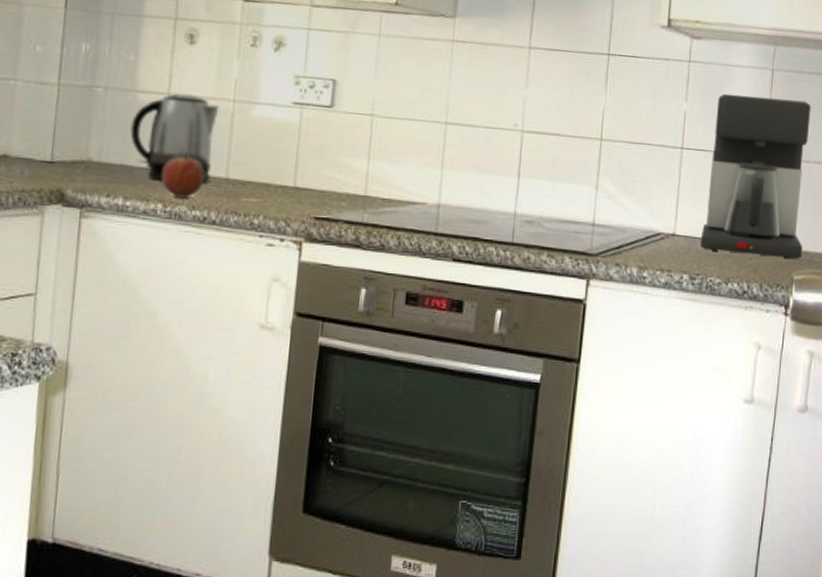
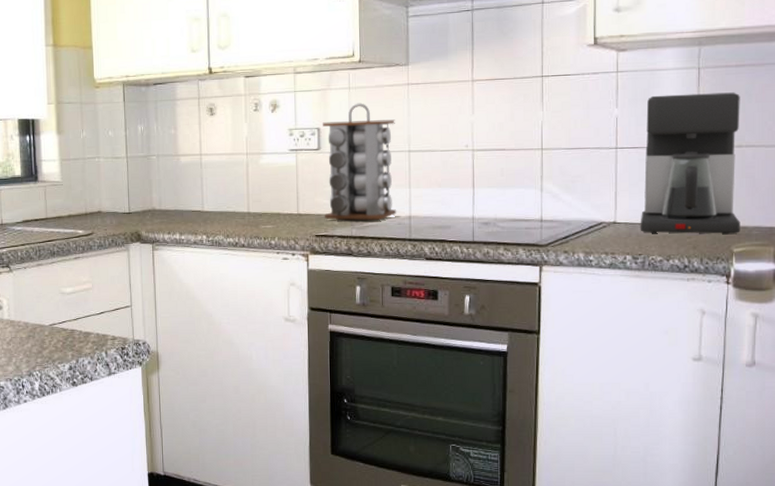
kettle: present [130,93,220,182] -> none [178,153,238,219]
fruit: present [161,152,204,198] -> none [203,196,232,230]
spice rack: none [330,55,433,206] -> present [323,103,397,222]

